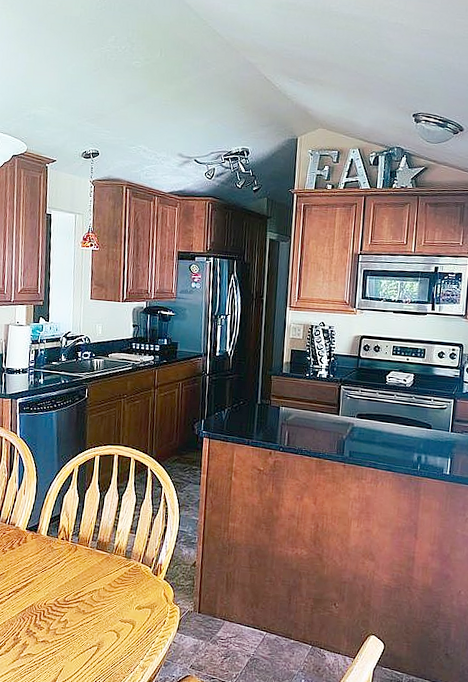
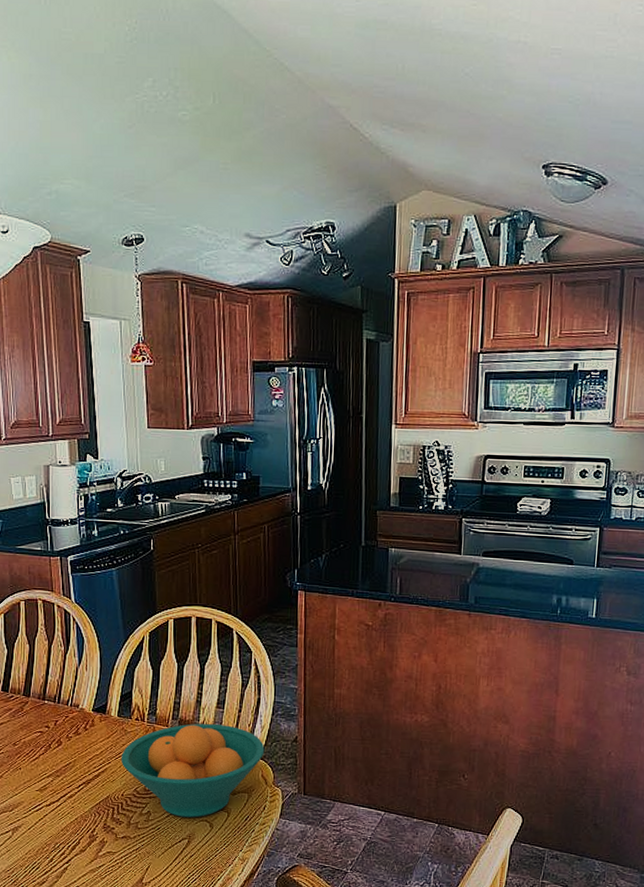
fruit bowl: none [46,545,168,628] -> present [120,723,265,818]

